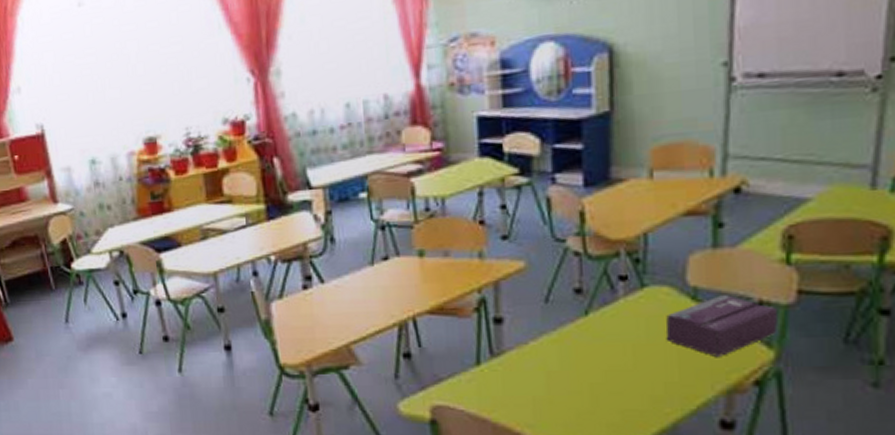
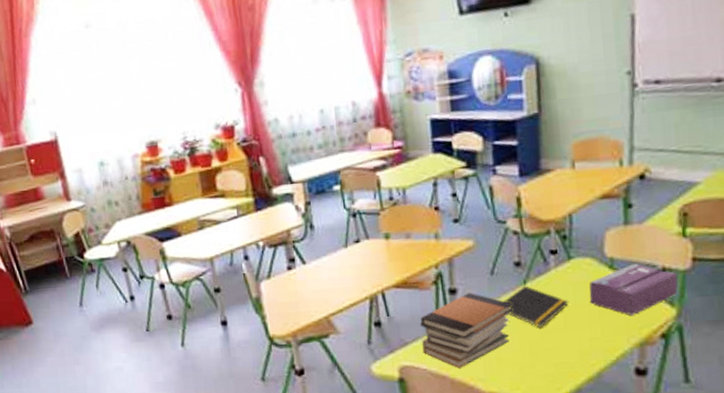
book stack: none [458,323,571,411] -> present [420,293,513,368]
notepad: none [560,316,640,368] -> present [504,285,569,328]

